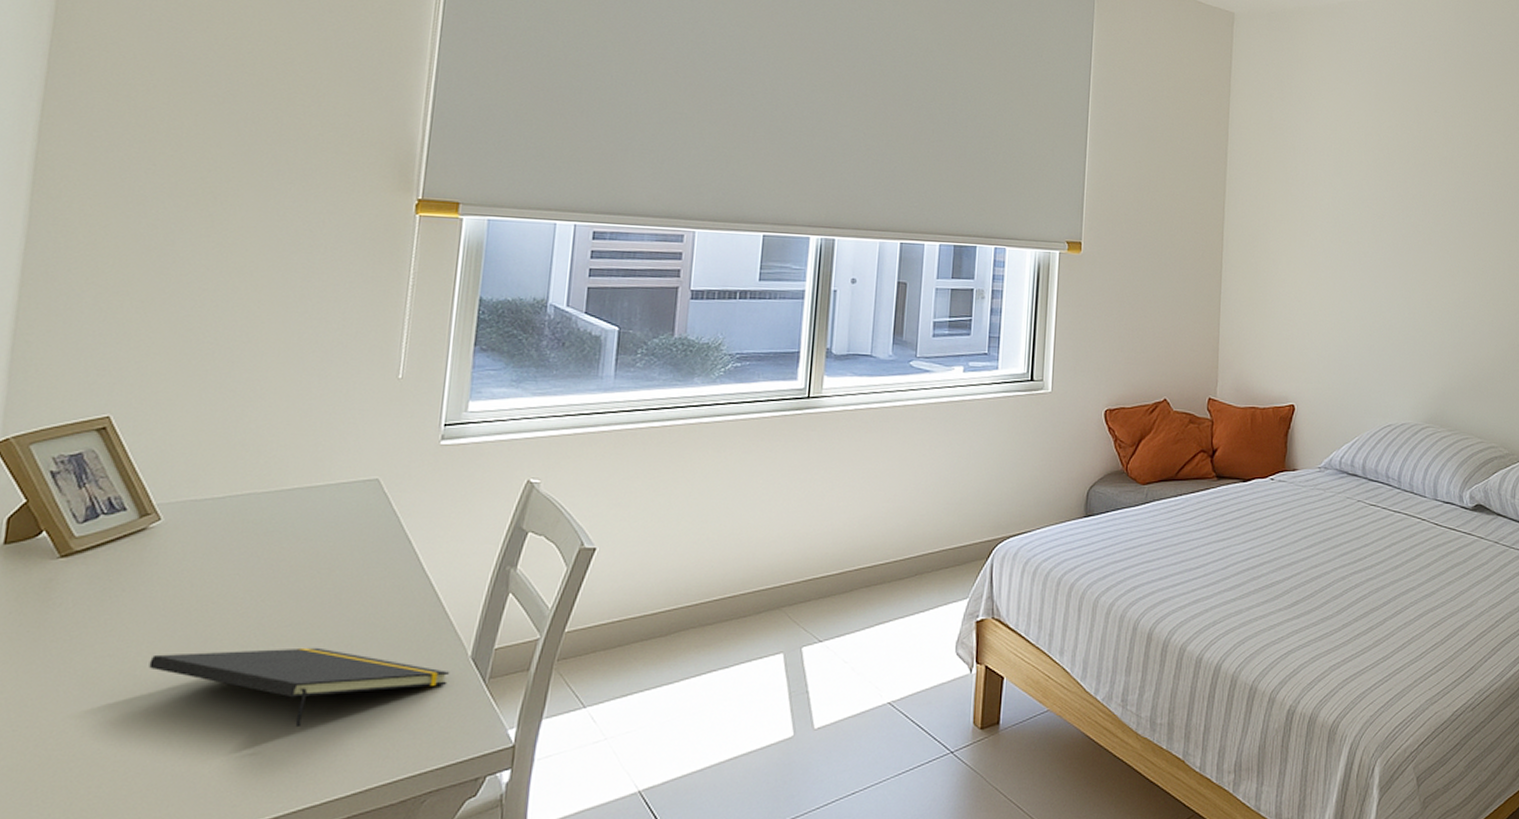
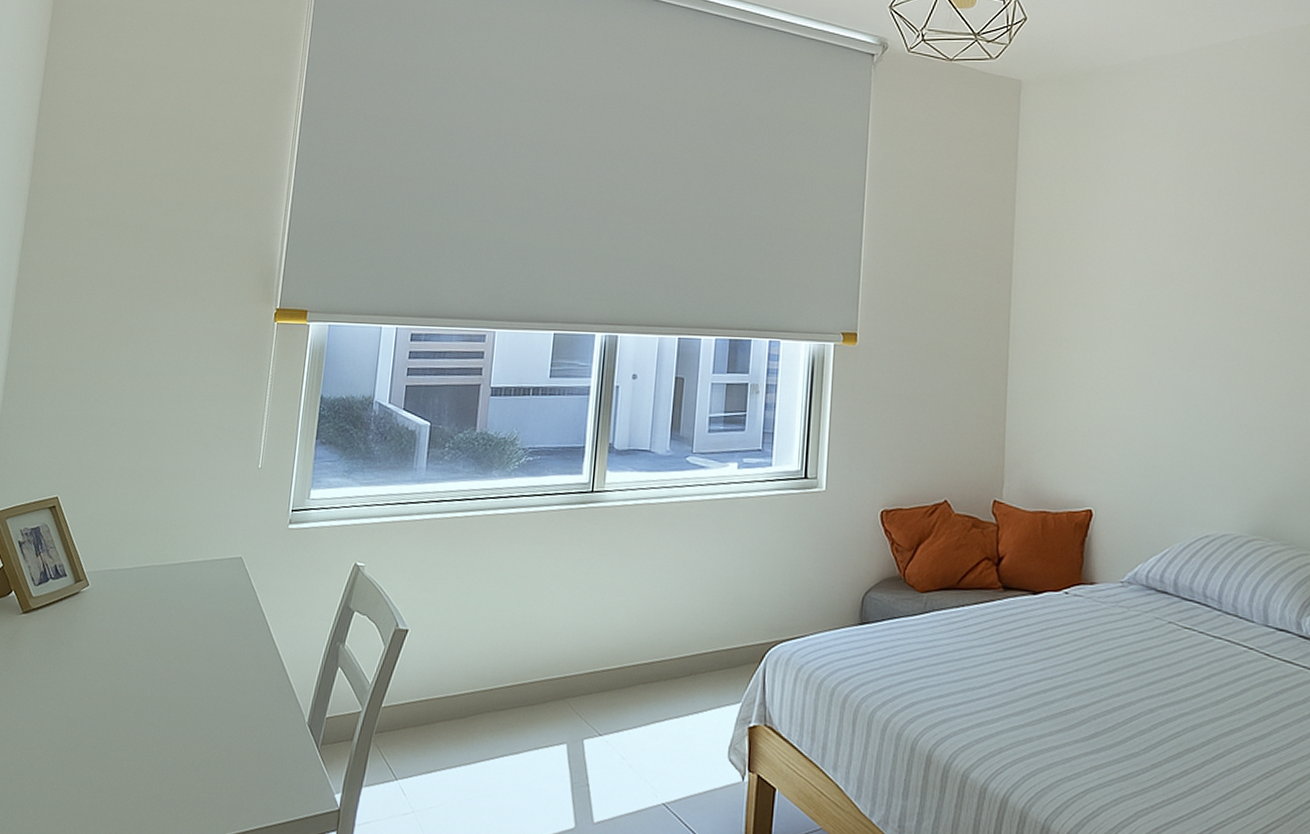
notepad: present [149,647,450,728] -> none [77,700,292,775]

